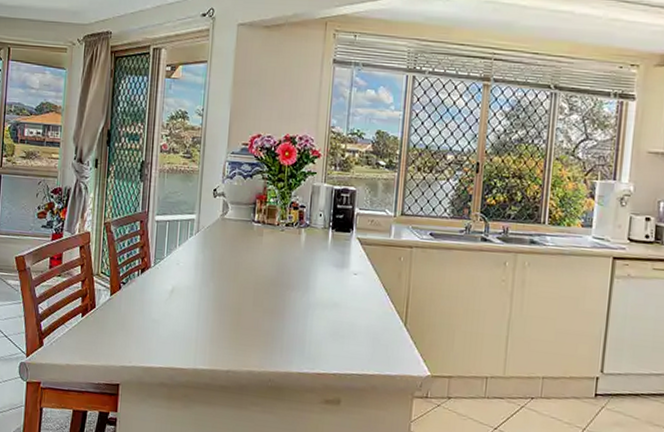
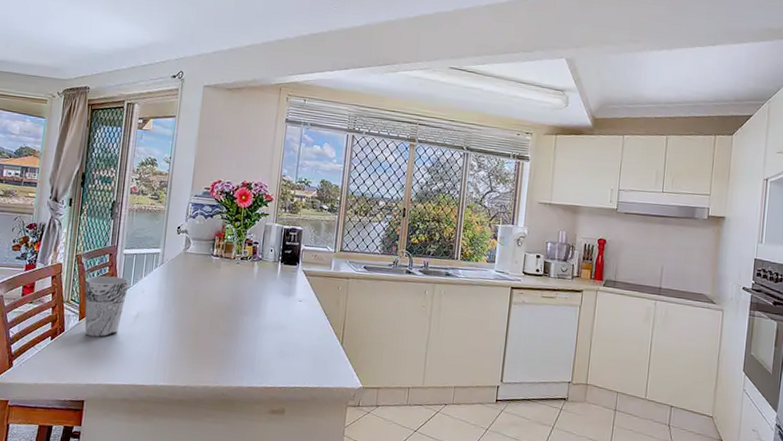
cup: none [115,245,163,314] -> present [84,276,129,337]

